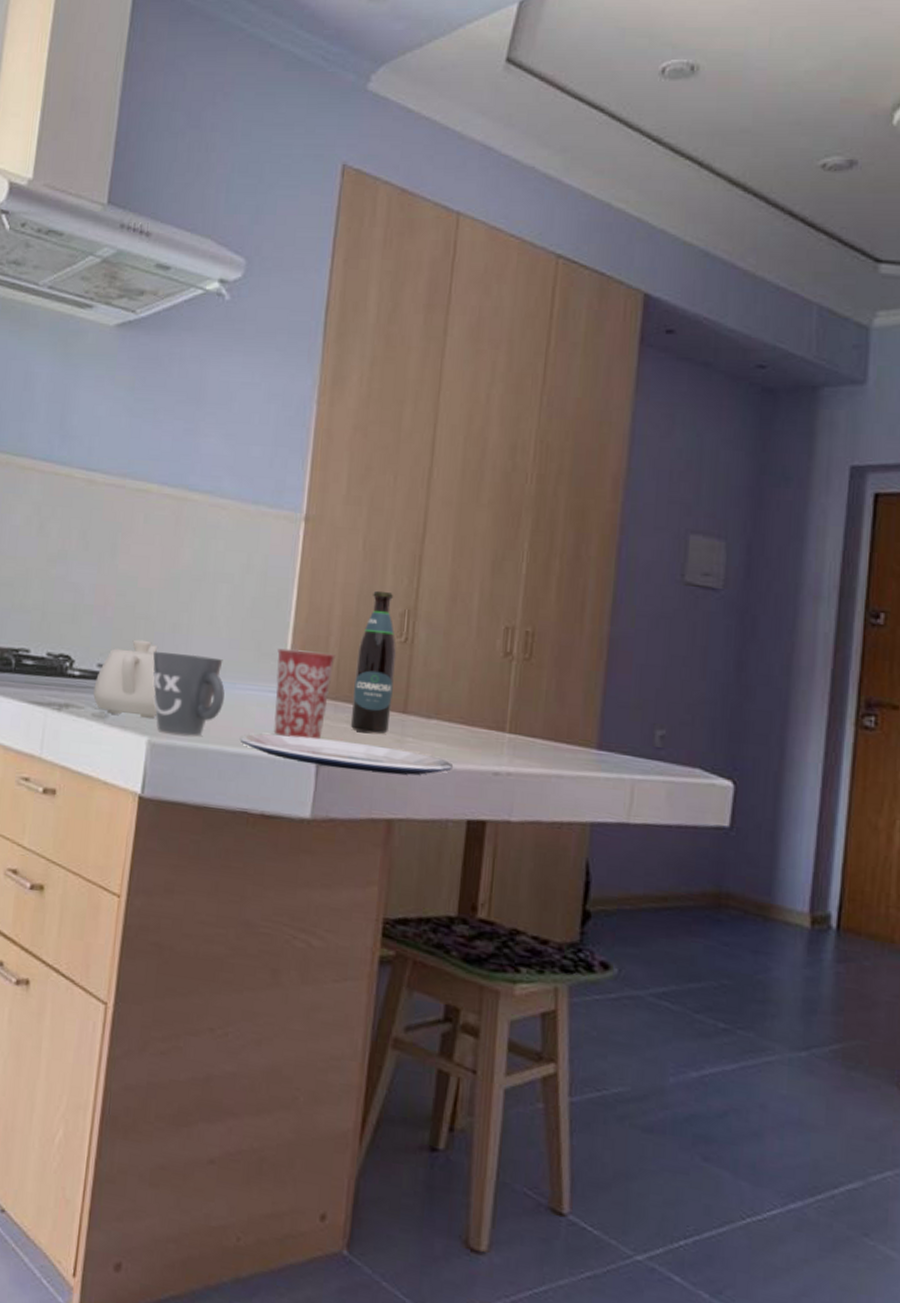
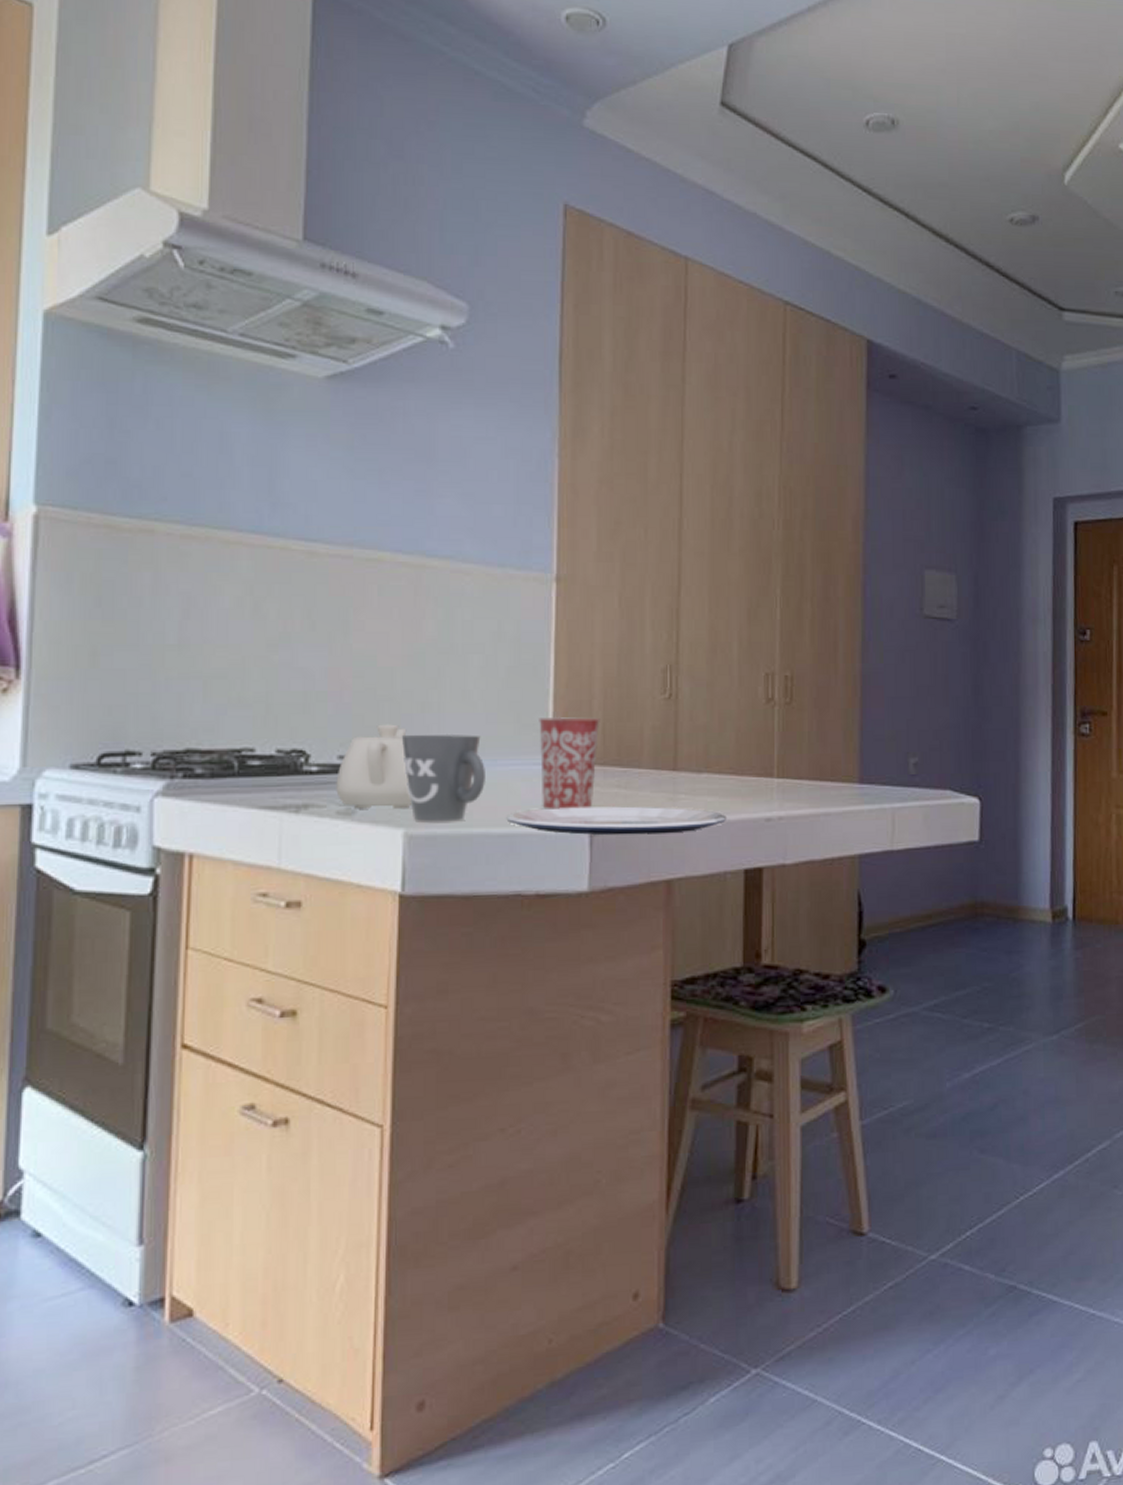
bottle: present [350,590,397,734] -> none [621,648,662,795]

